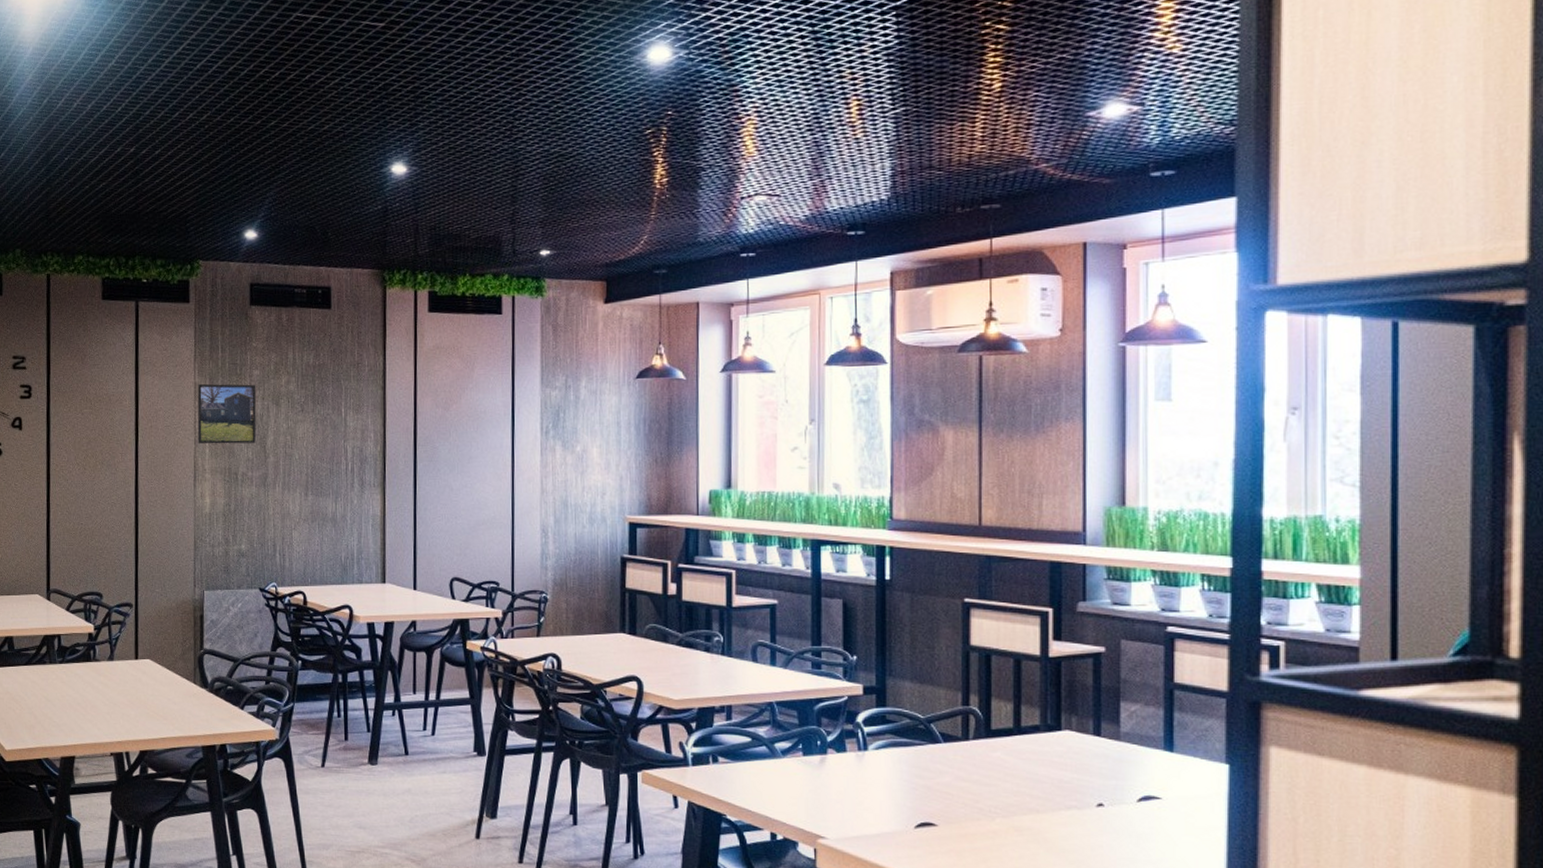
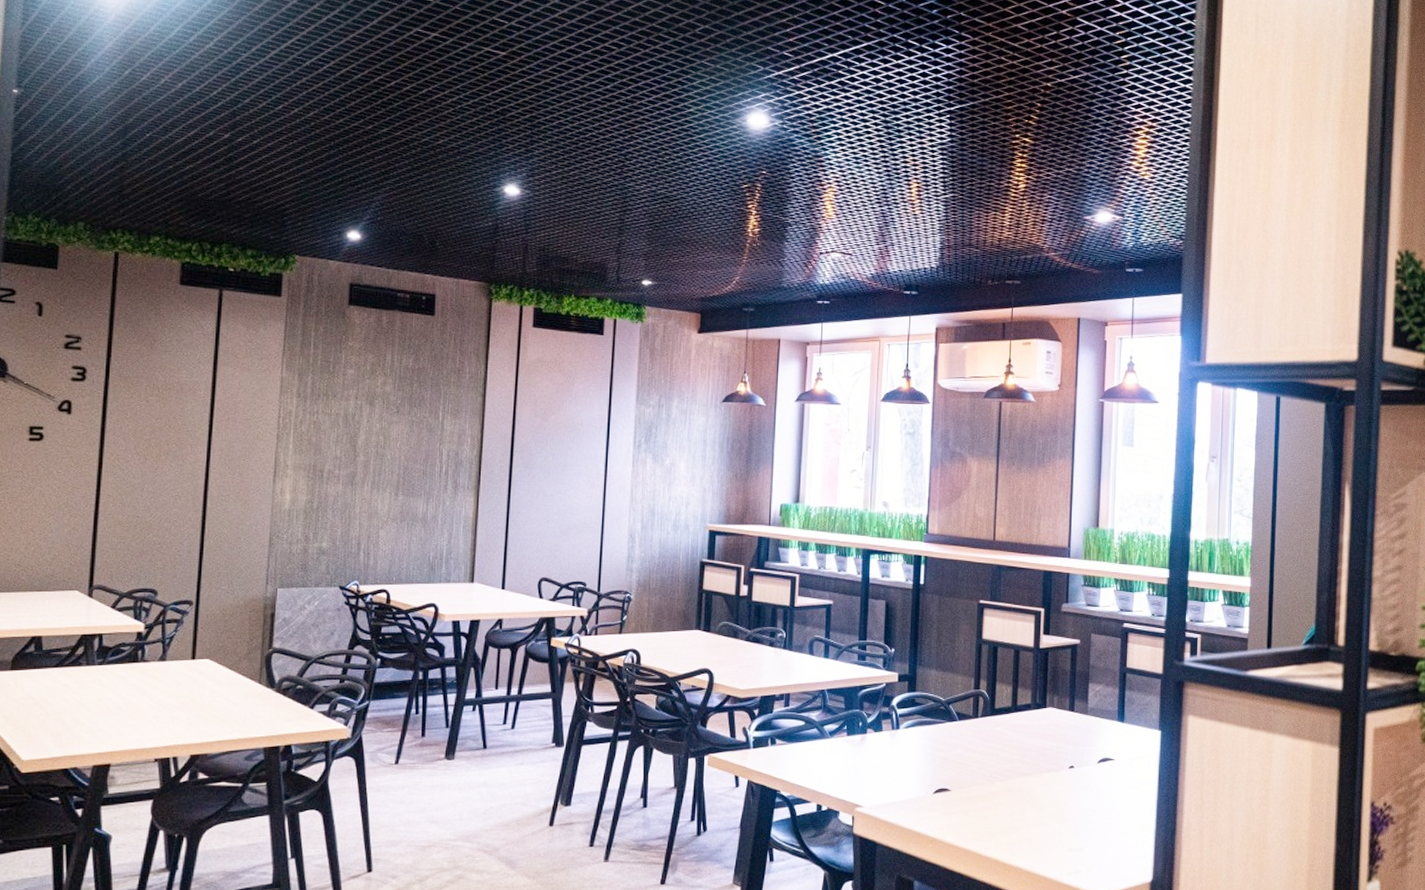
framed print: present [197,383,257,444] -> none [281,378,350,441]

